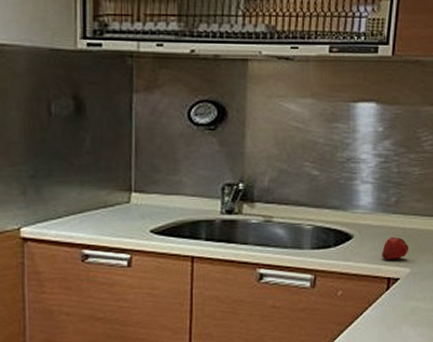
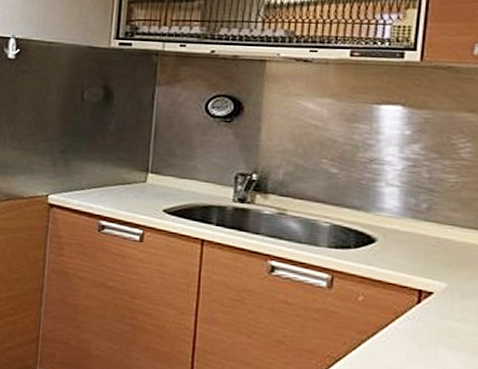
fruit: present [382,237,409,260] -> none [411,245,445,271]

